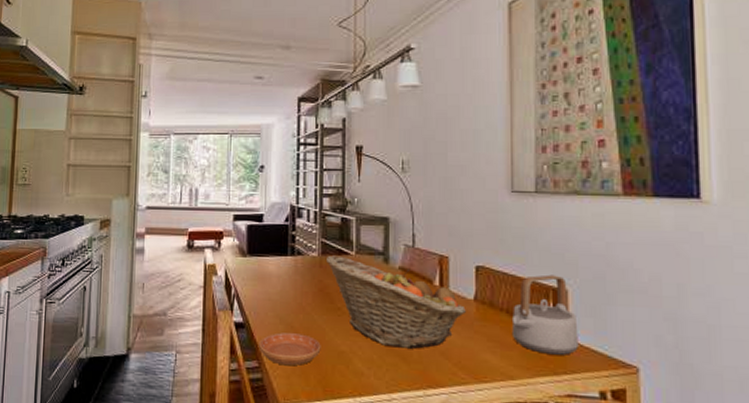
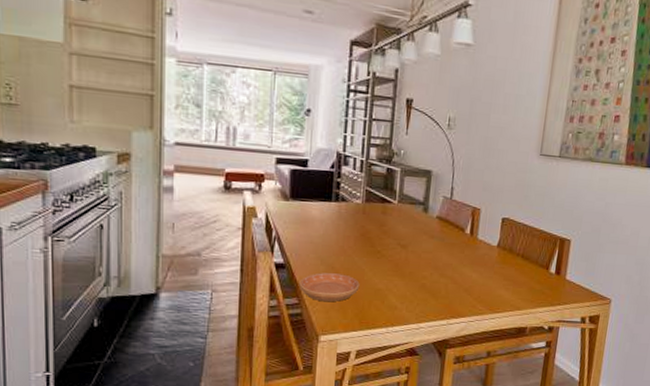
fruit basket: present [327,255,466,349] -> none [370,203,490,287]
teapot: present [511,274,579,355] -> none [523,227,575,291]

